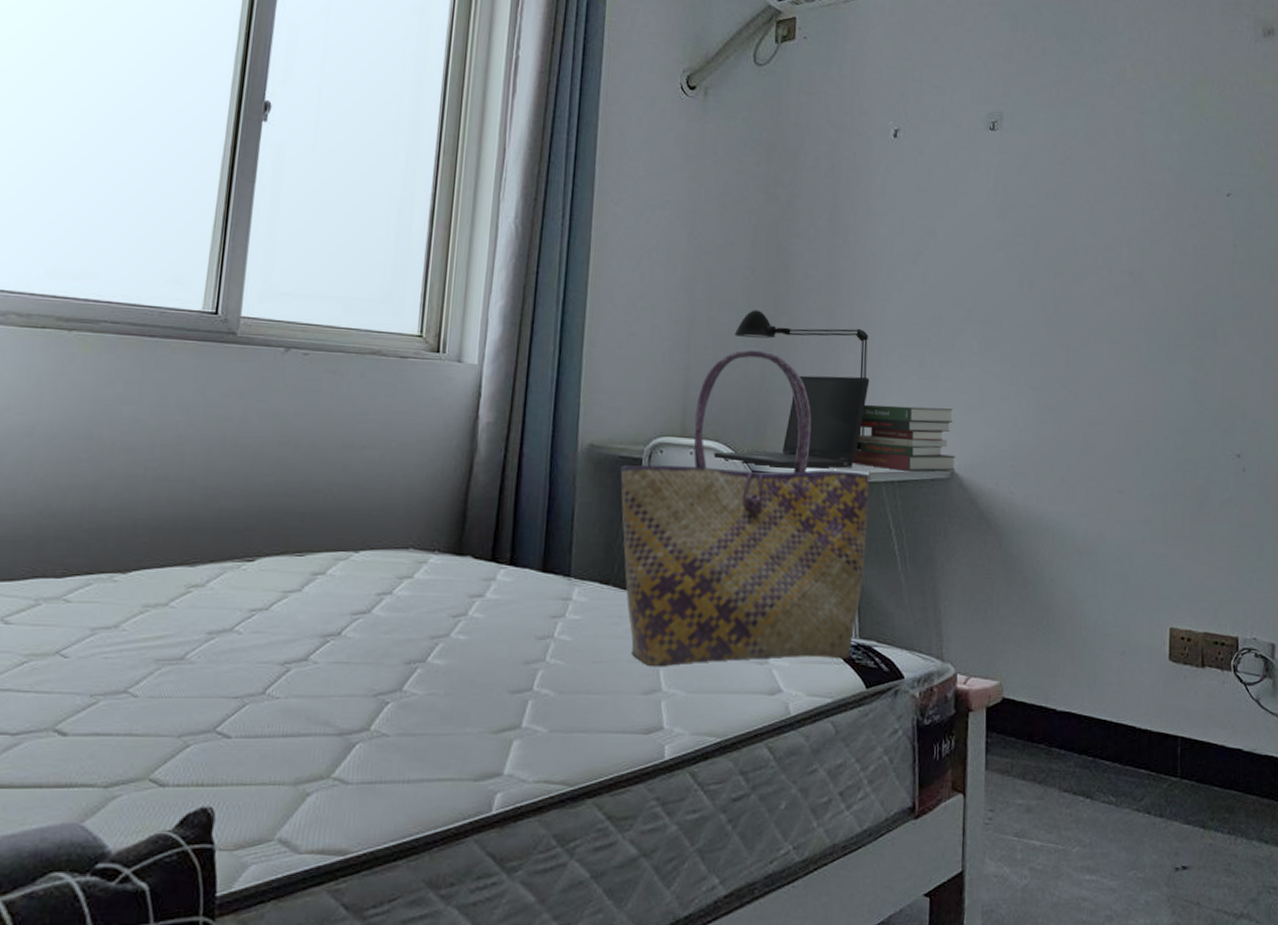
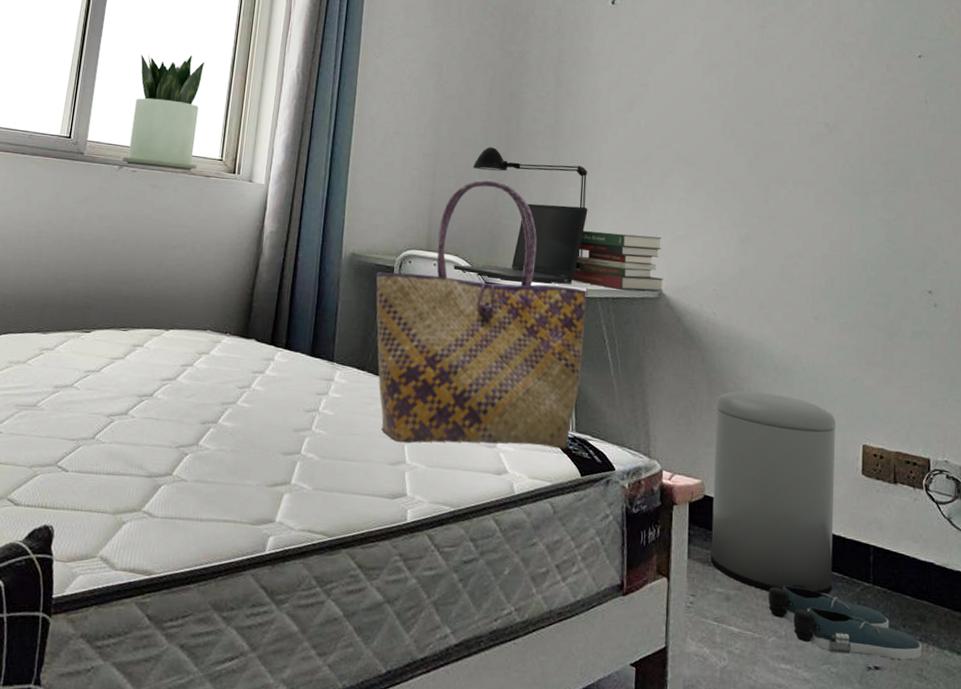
planter: none [287,203,395,352] -> present [121,53,205,171]
pedal bin: none [1010,577,1141,797] -> present [710,390,835,595]
shoe: none [1071,788,1230,857] -> present [768,585,922,660]

